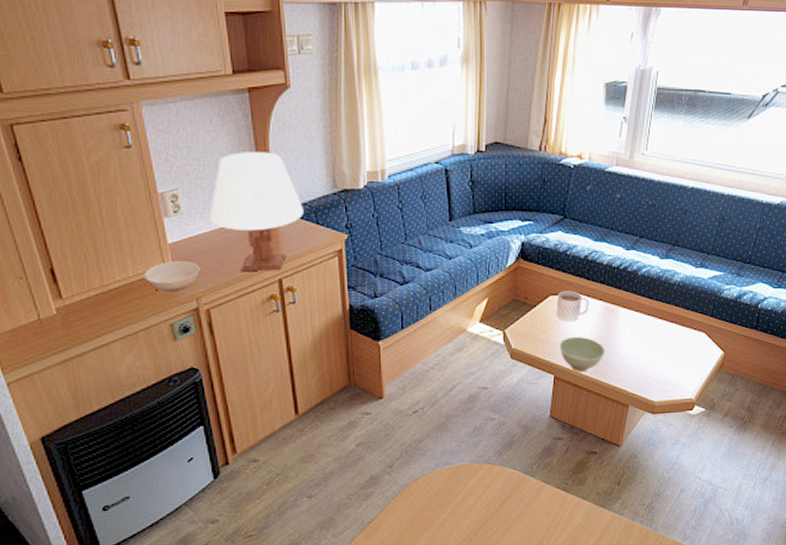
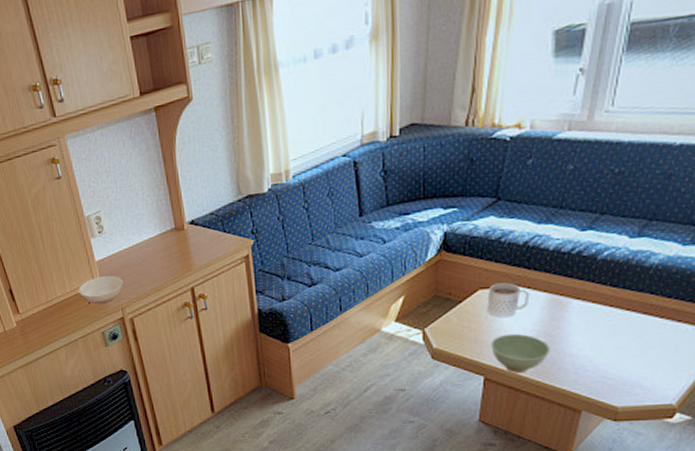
table lamp: present [209,152,303,272] -> none [128,167,211,283]

